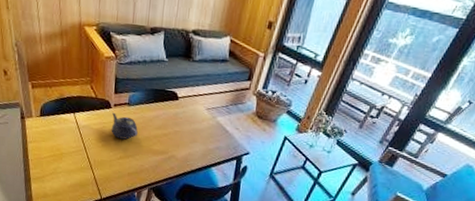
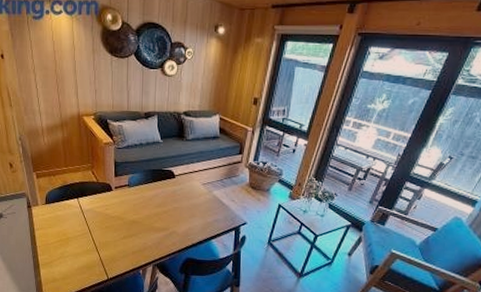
teapot: present [111,112,138,140] -> none [113,195,139,220]

